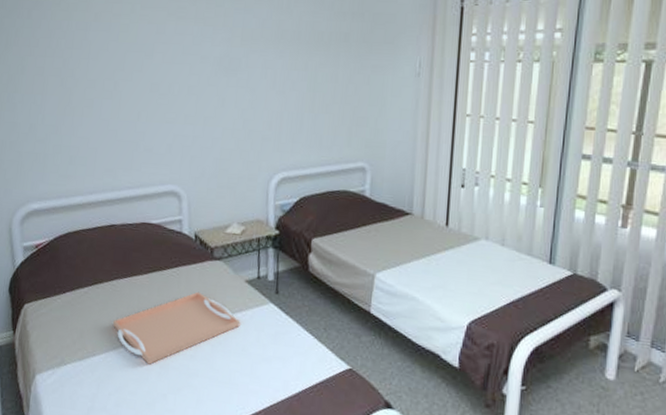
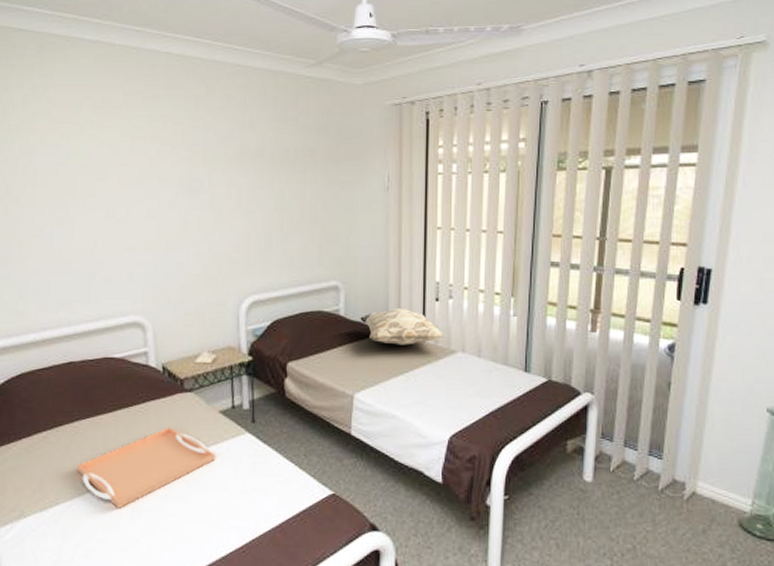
decorative pillow: none [385,191,469,229] -> present [360,307,445,345]

